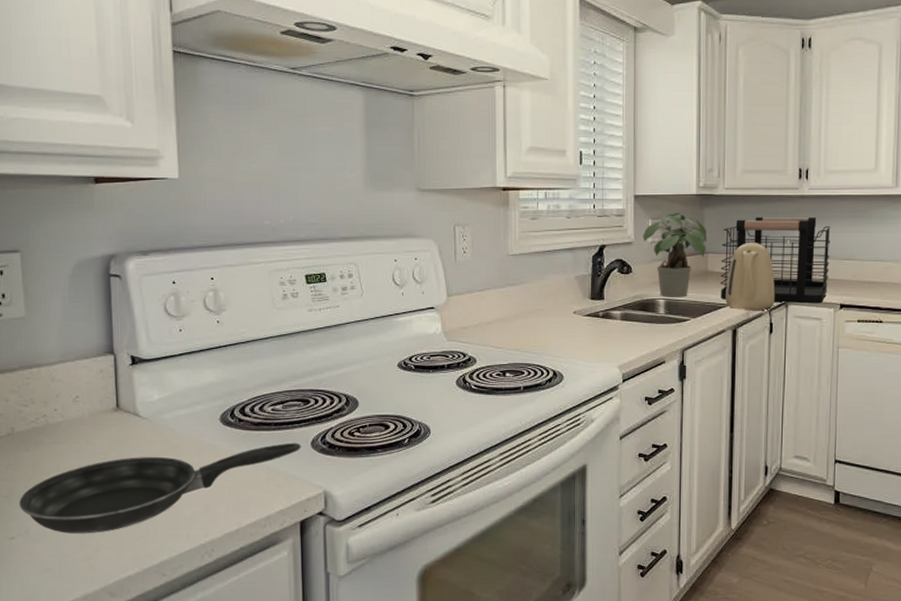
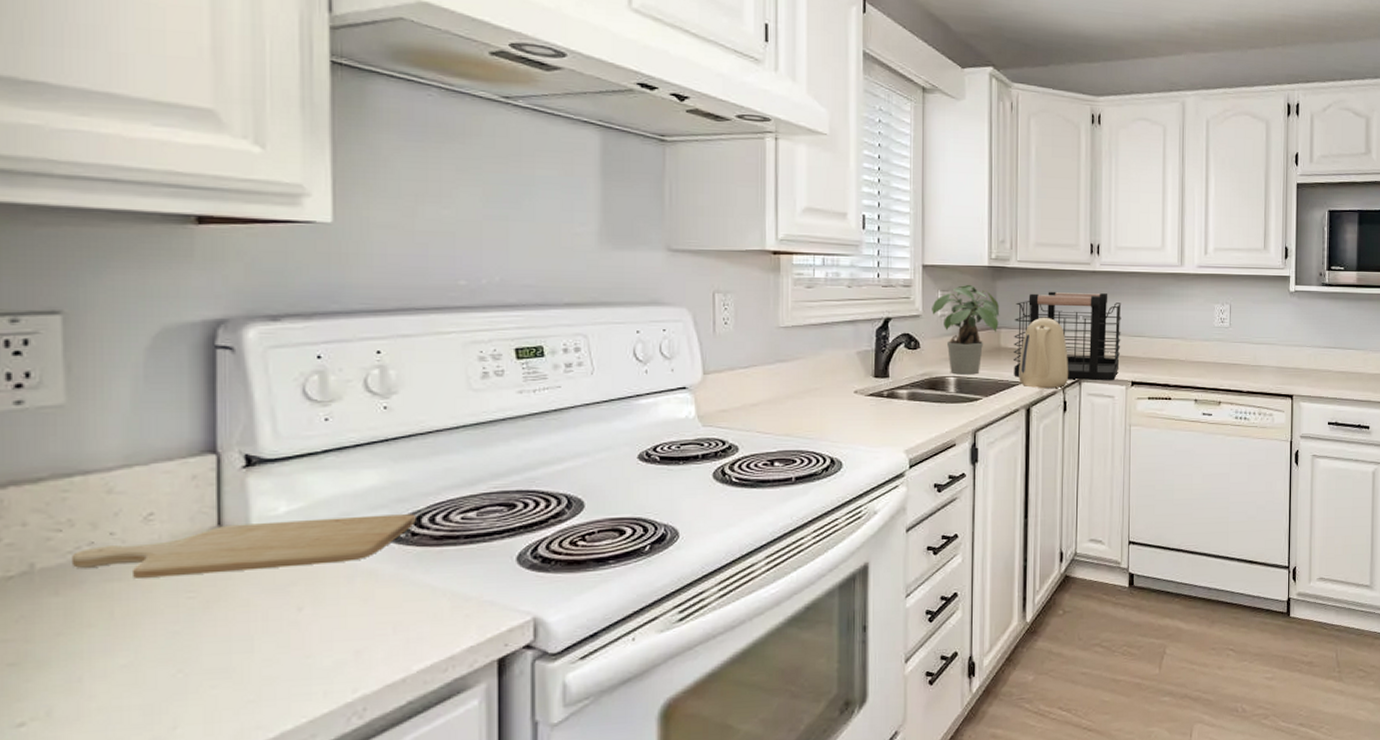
frying pan: present [19,442,302,534] -> none [36,558,503,709]
chopping board: none [33,404,241,443] -> present [71,514,416,578]

